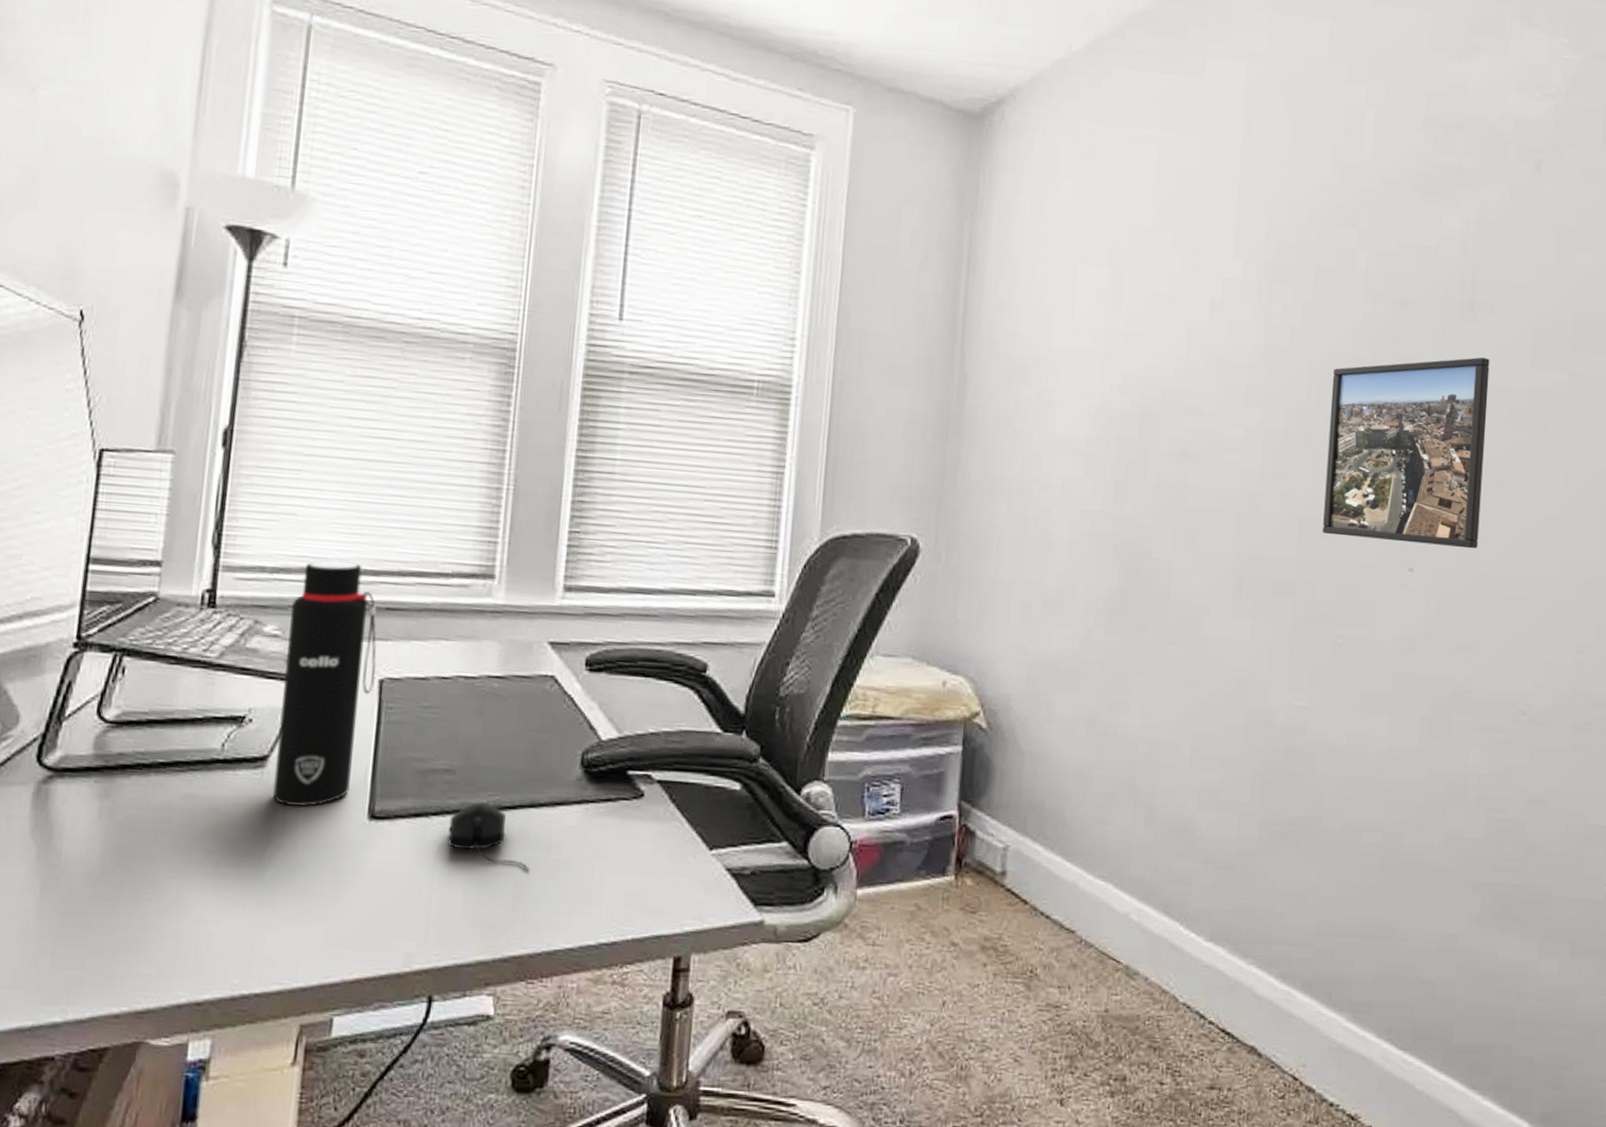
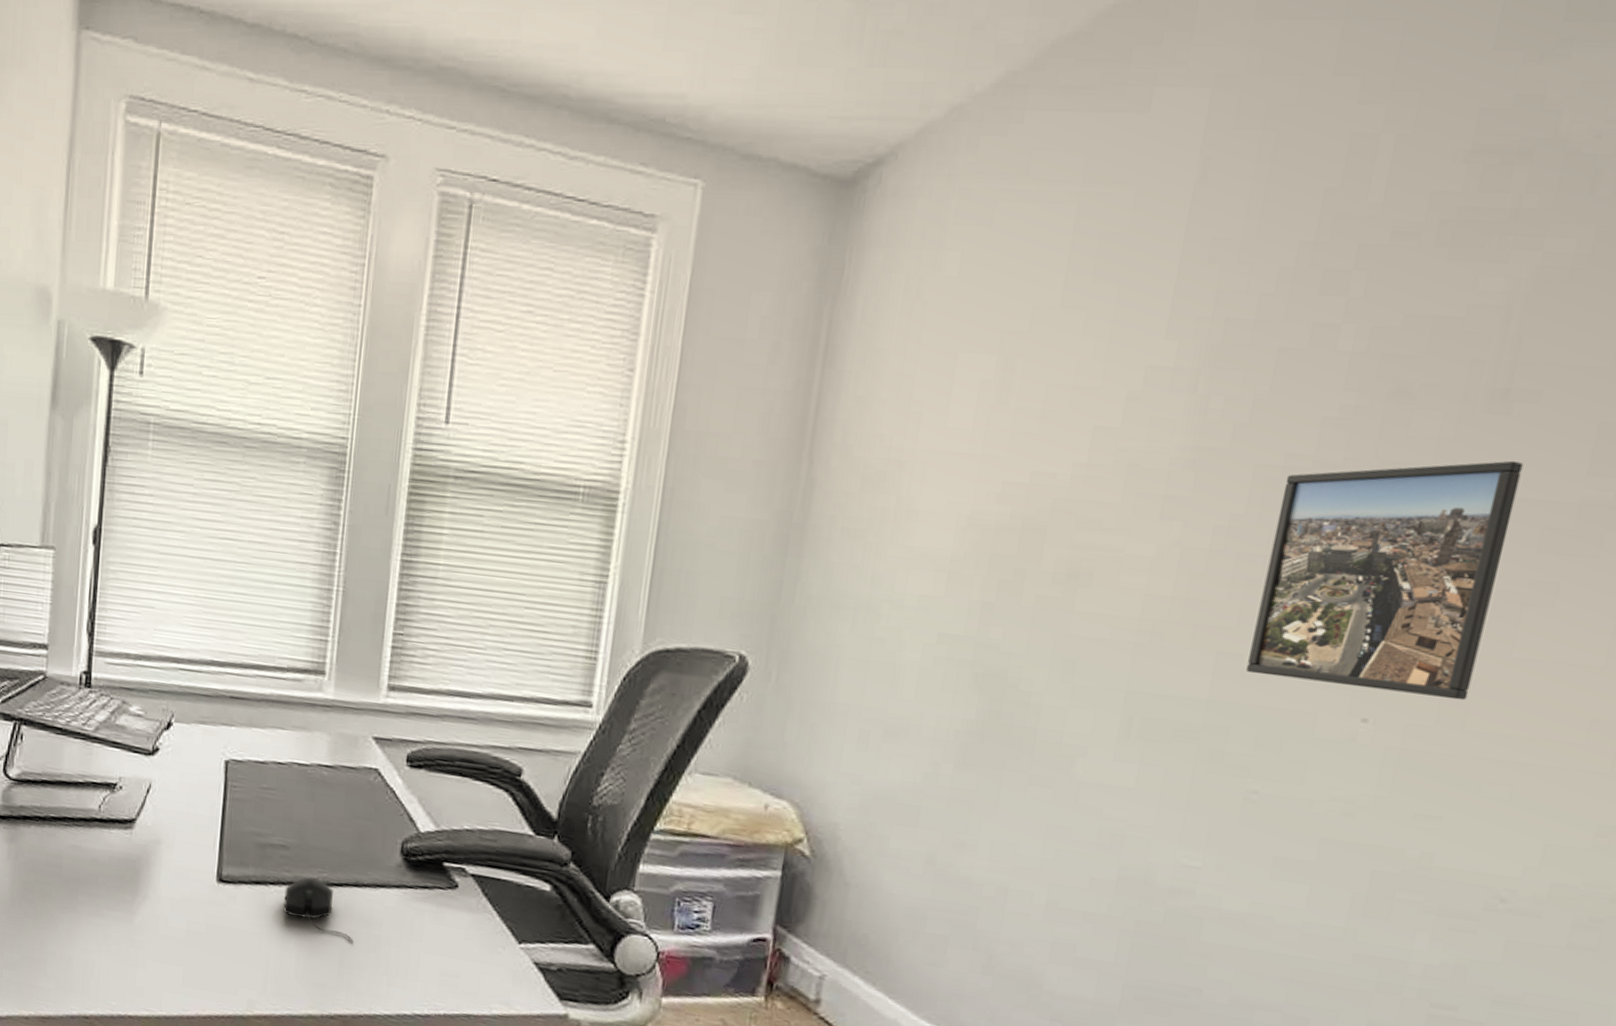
water bottle: present [272,561,377,806] -> none [139,651,223,866]

